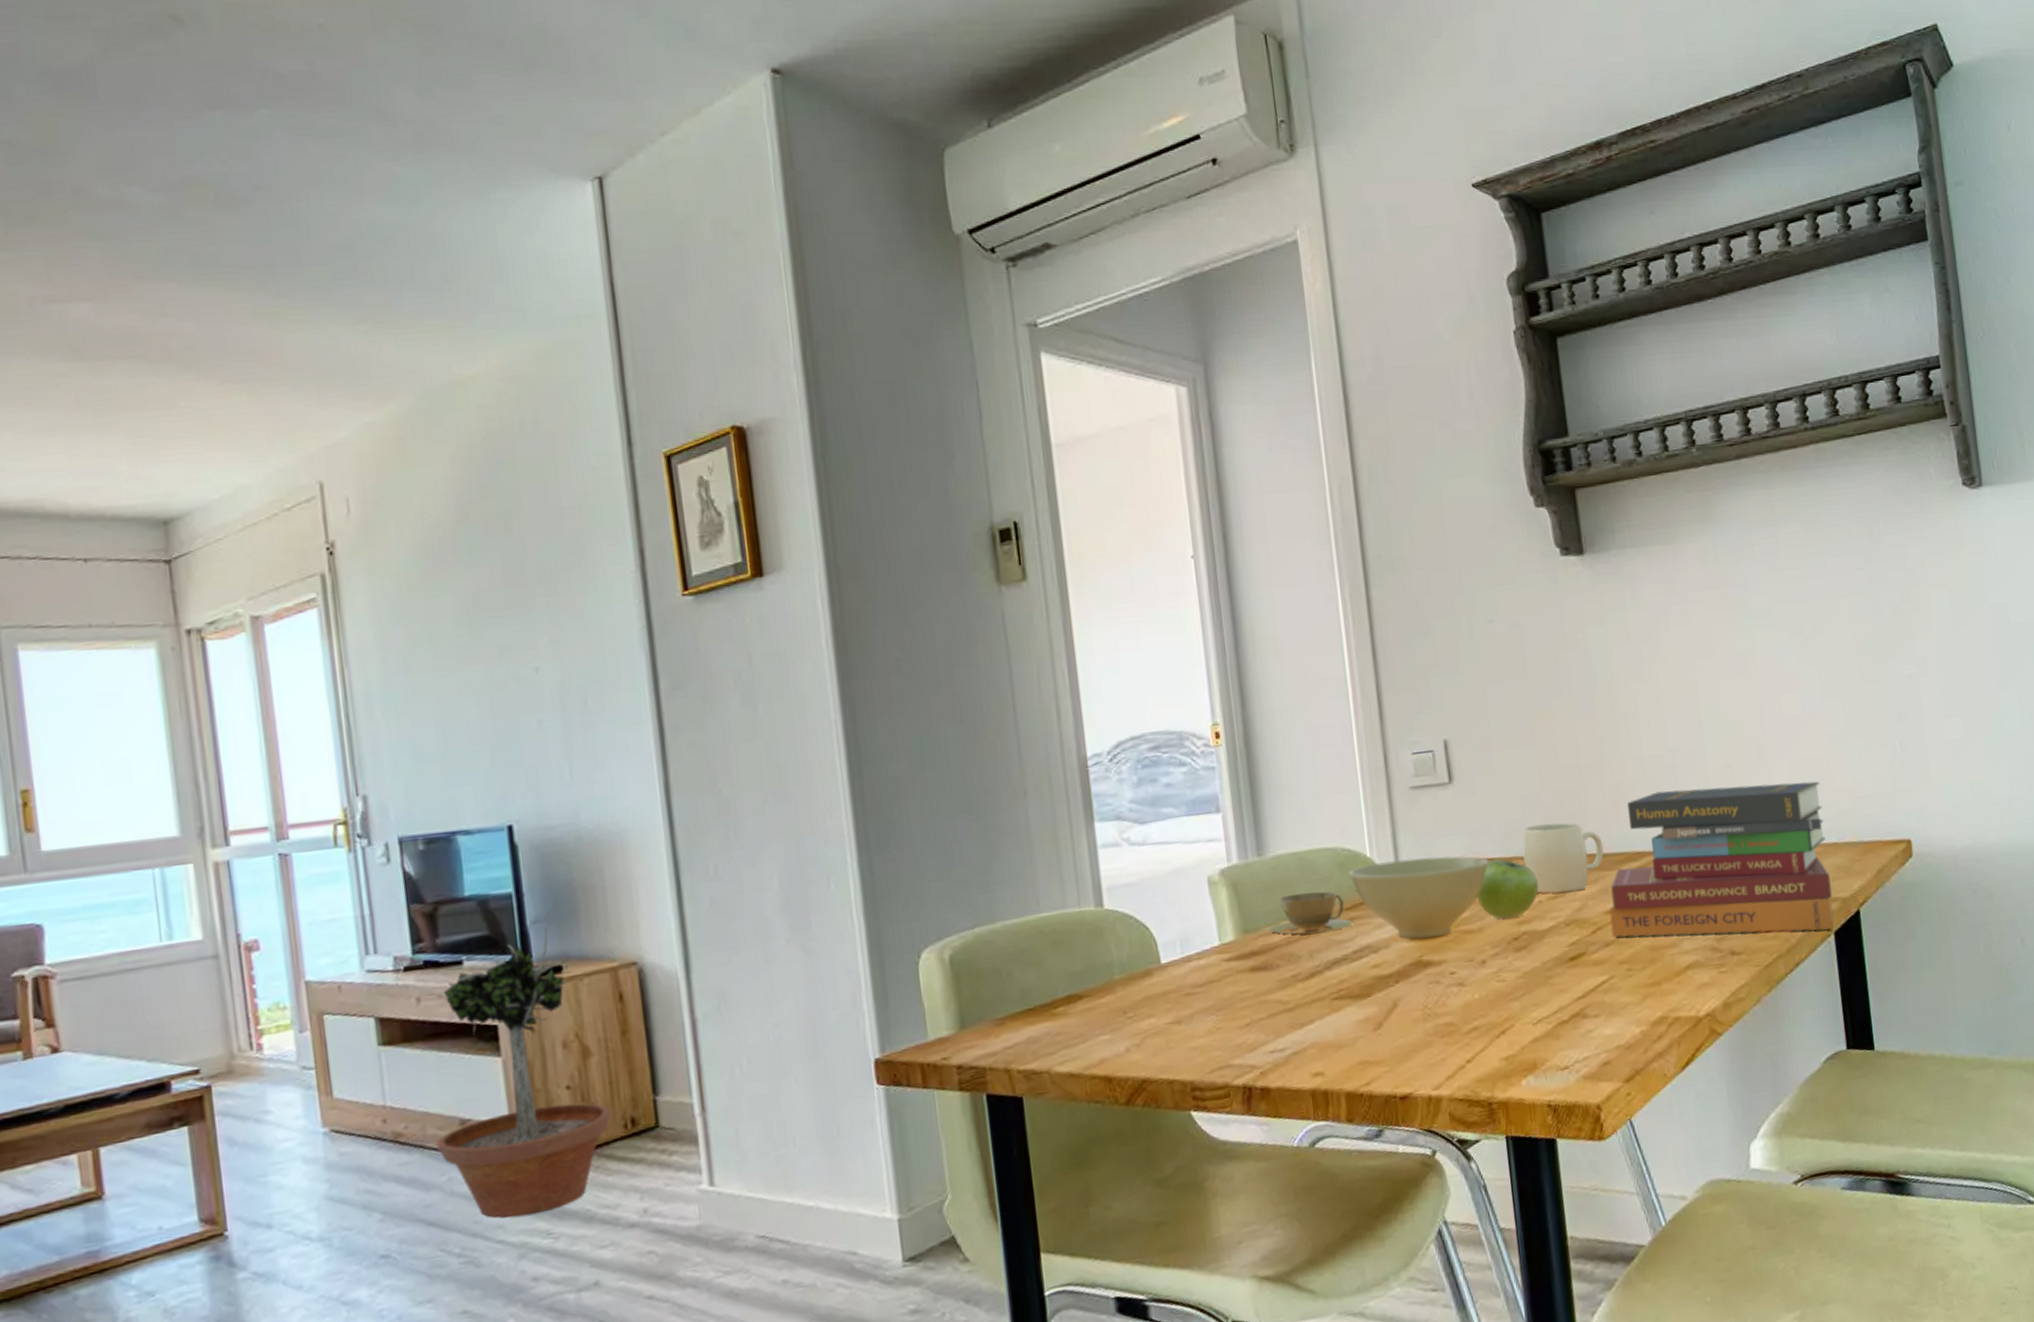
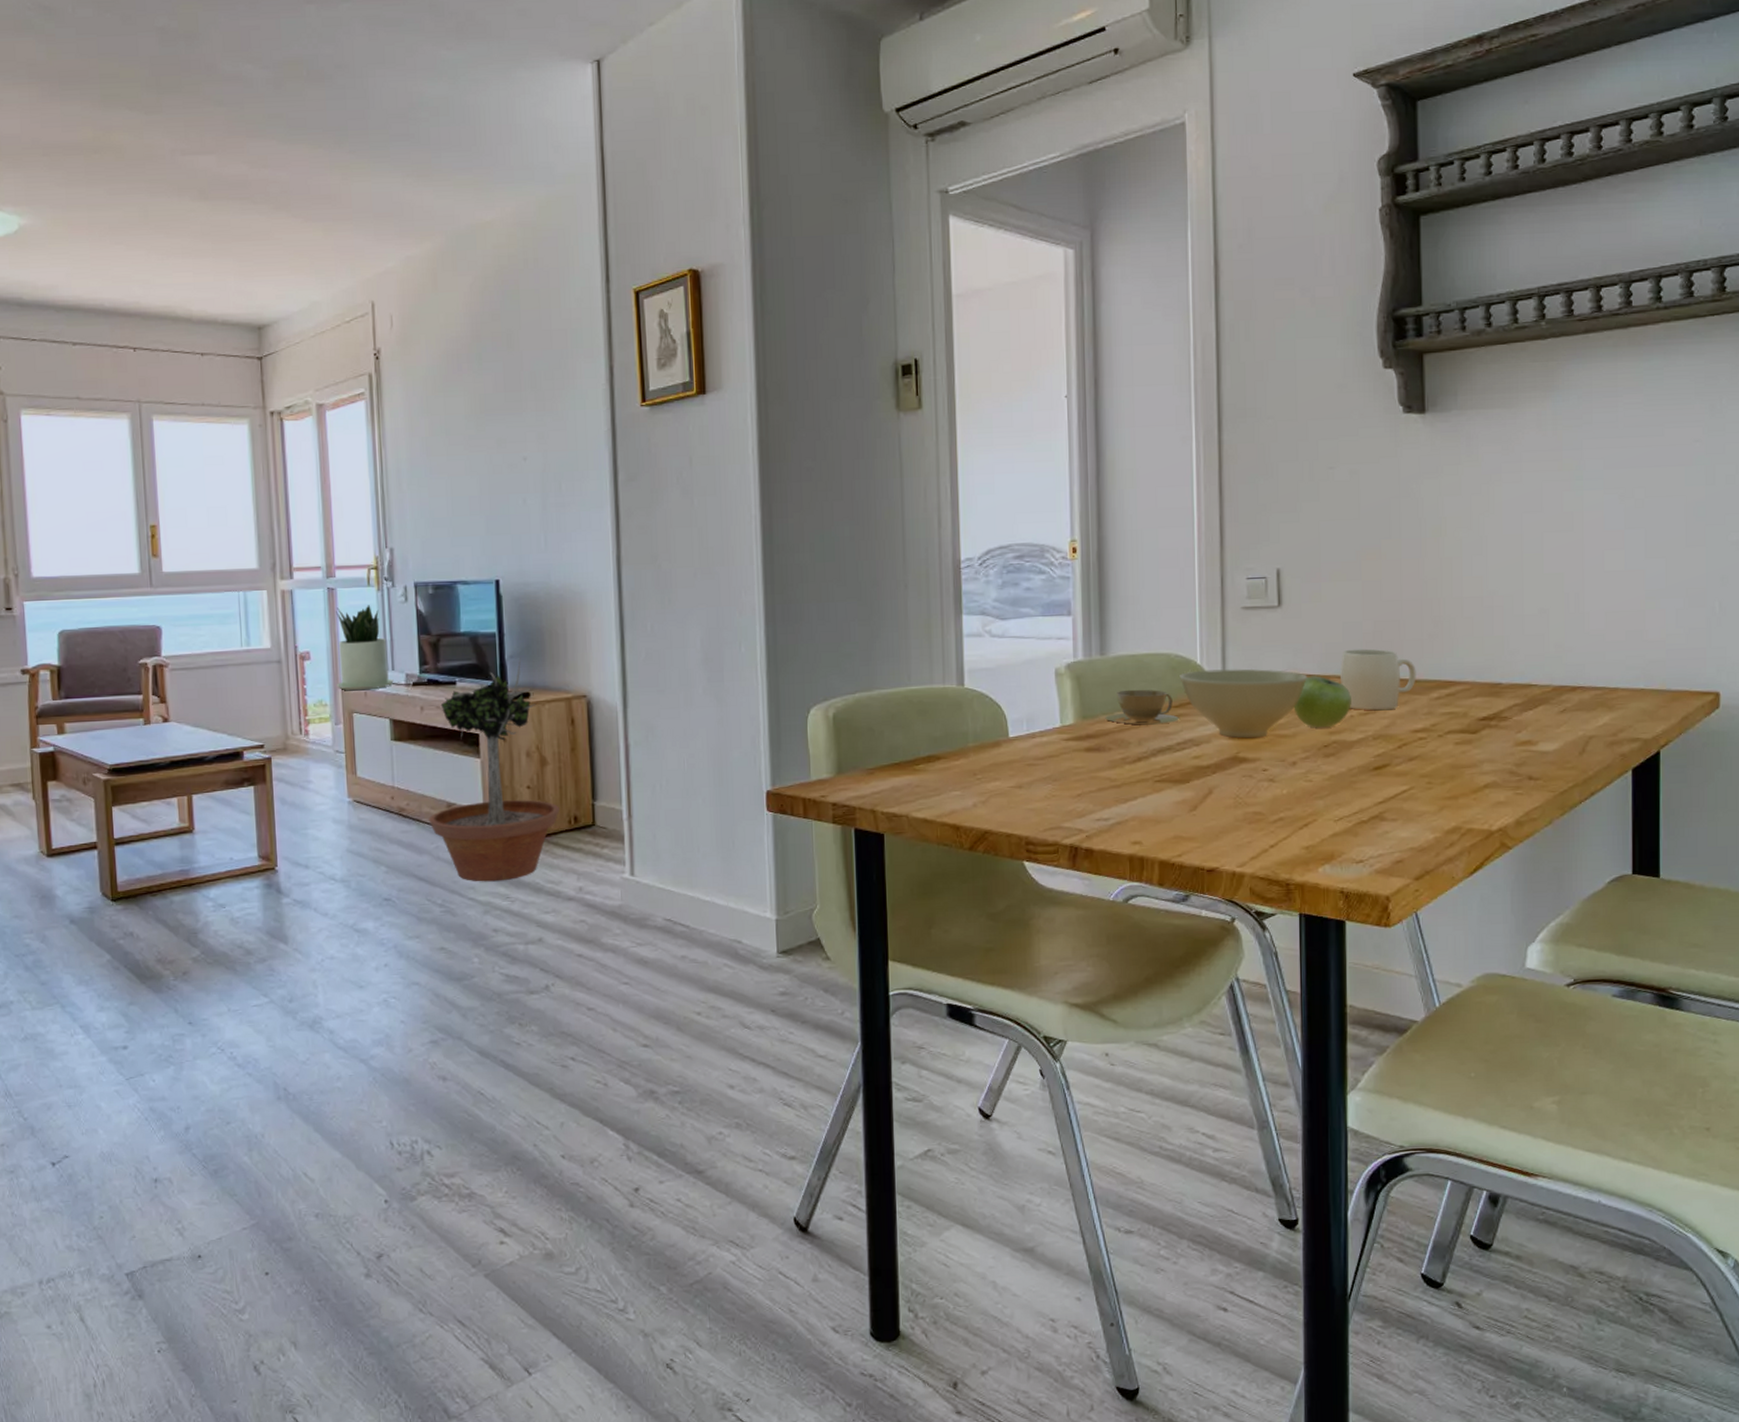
planter: none [292,871,378,987] -> present [336,605,394,691]
books: present [1609,781,1833,938] -> none [1416,629,1634,767]

